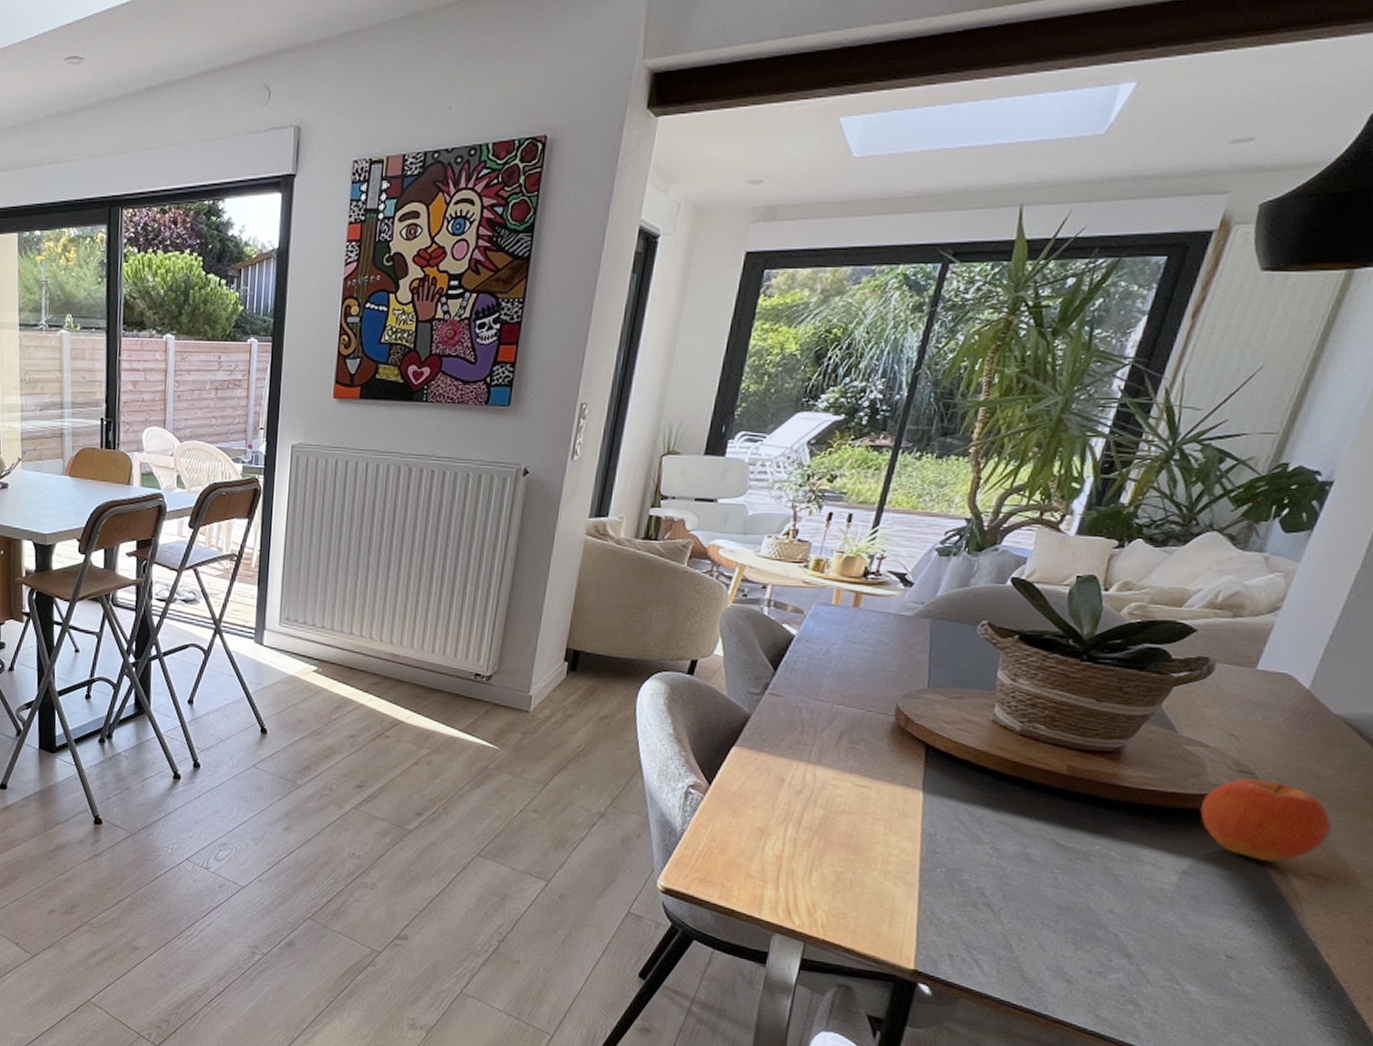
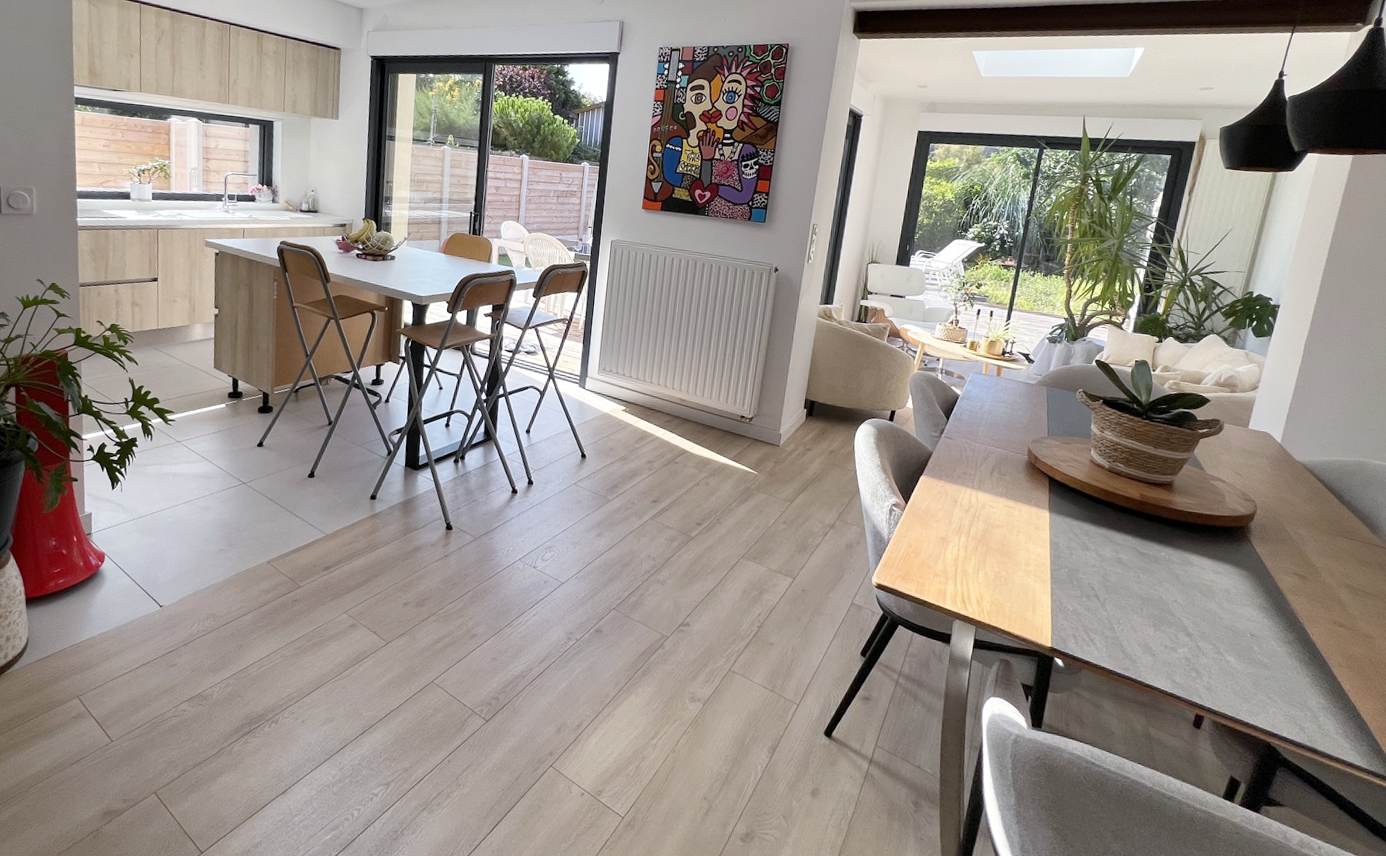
fruit: present [1200,778,1331,862] -> none [1224,504,1303,565]

